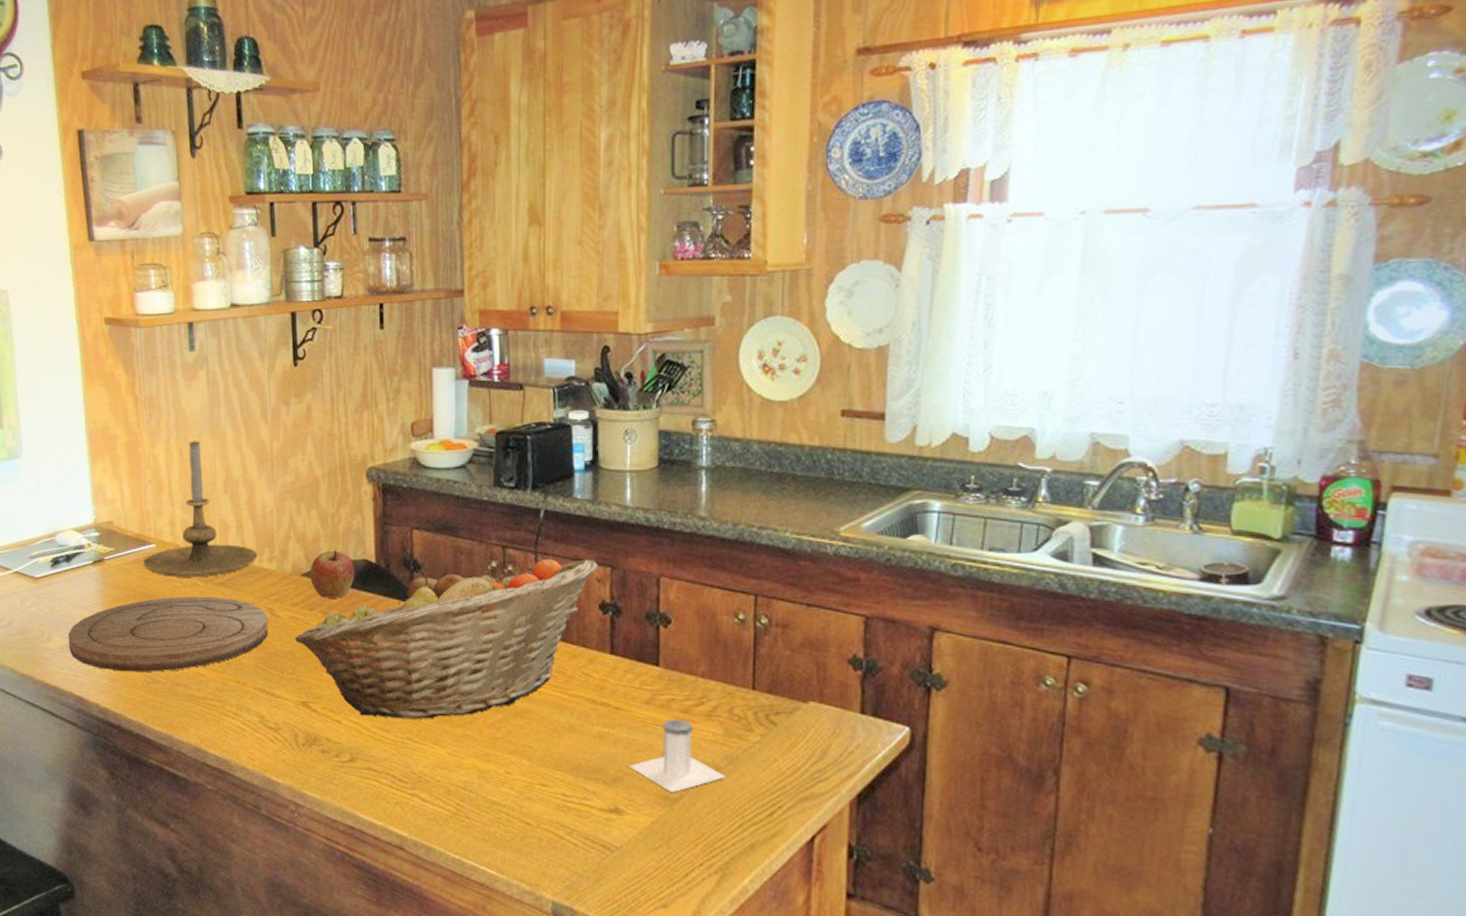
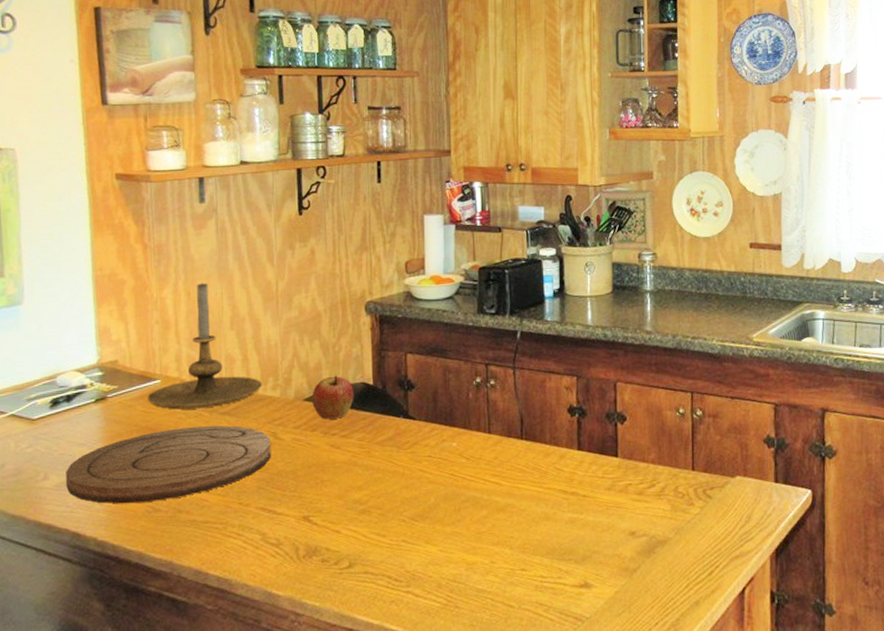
fruit basket: present [295,558,598,720] -> none [297,371,566,524]
salt shaker: present [629,719,726,792] -> none [595,500,674,564]

